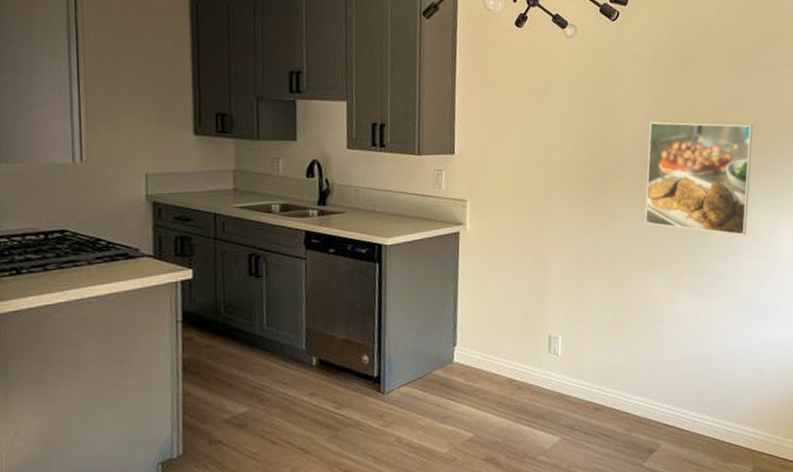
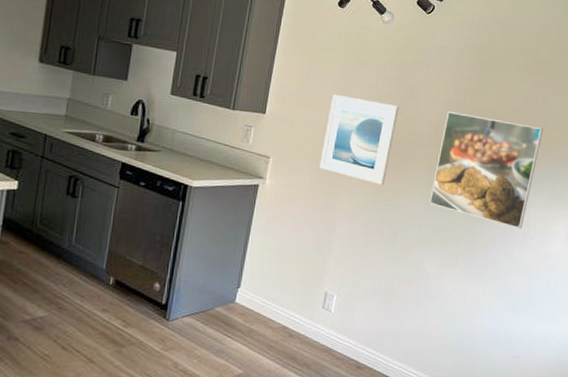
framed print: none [521,122,598,212] -> present [319,95,399,185]

